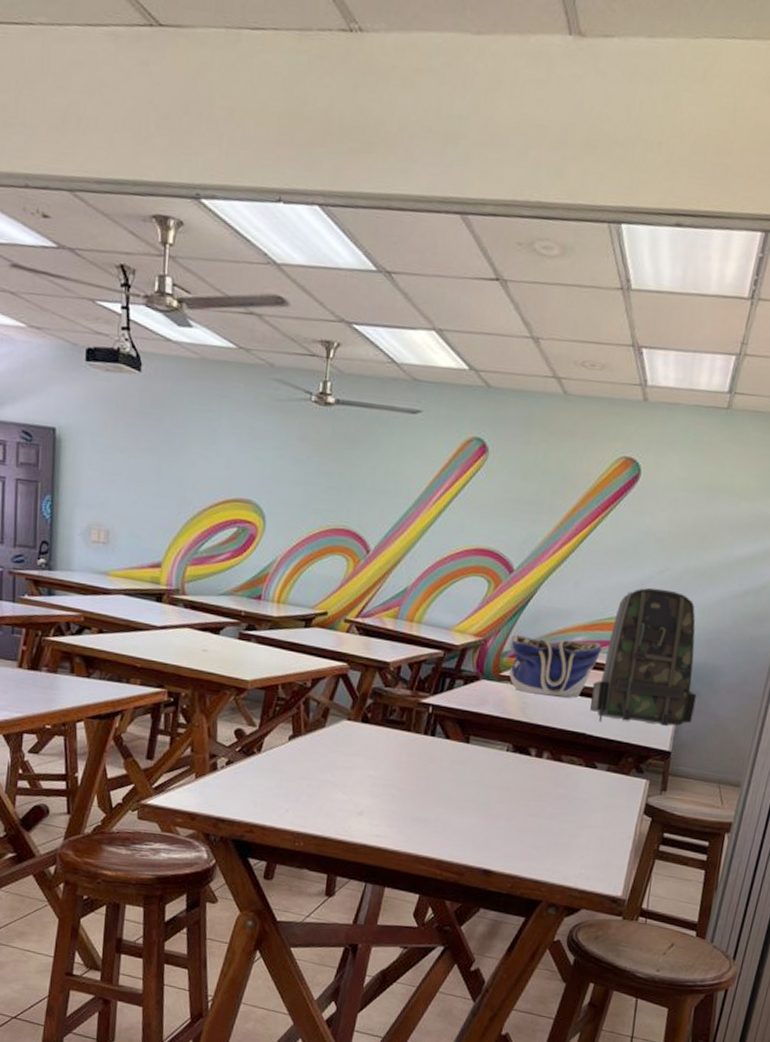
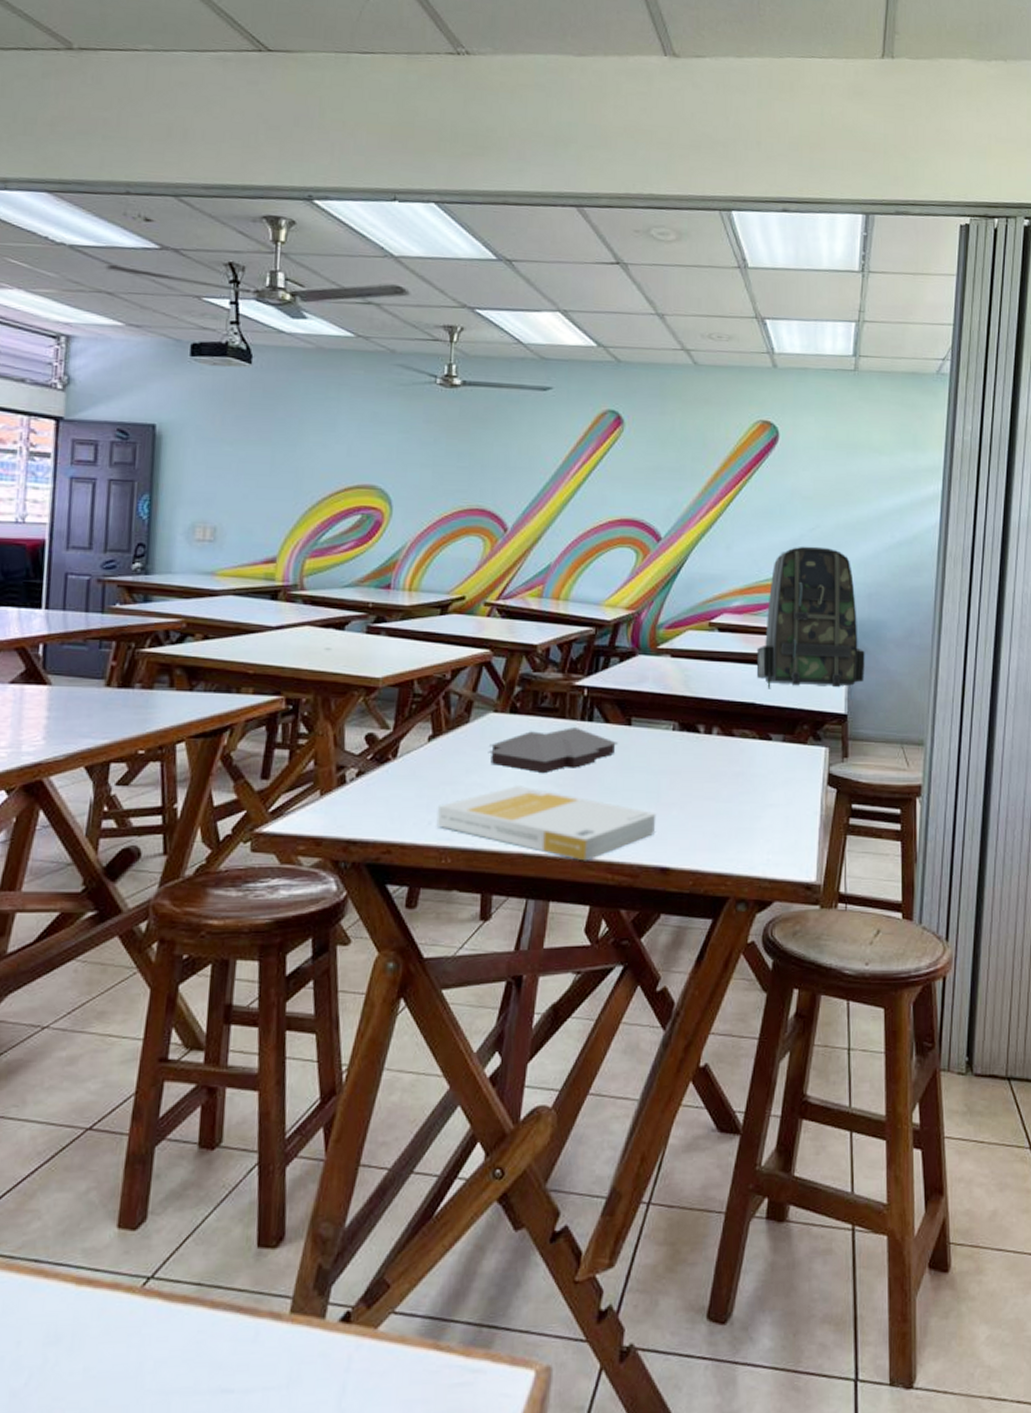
book: none [292,785,485,857] -> present [436,784,657,861]
papers: none [340,740,456,778] -> present [488,727,618,772]
tote bag: present [508,634,602,699] -> none [663,604,762,667]

